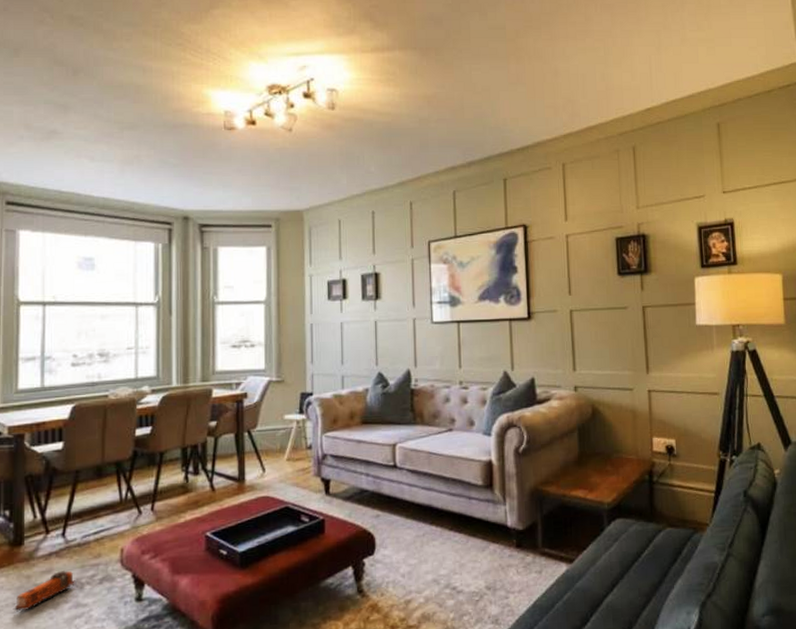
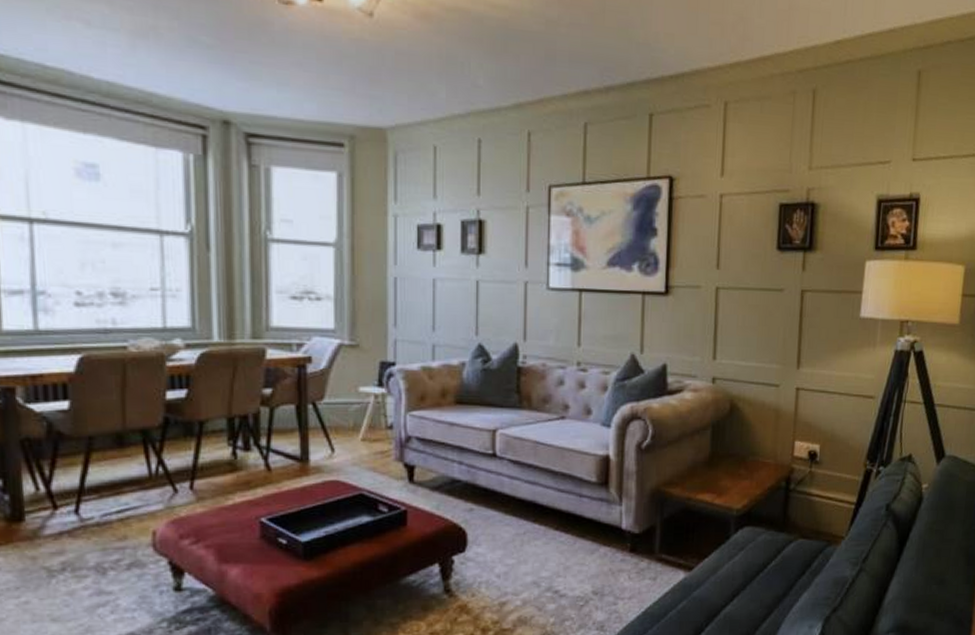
toy train: present [13,570,77,612] -> none [16,553,97,597]

